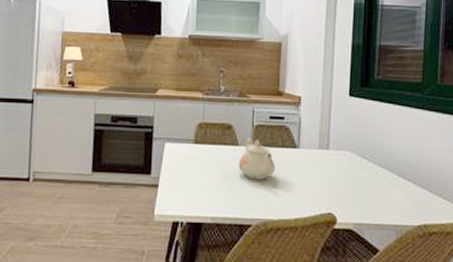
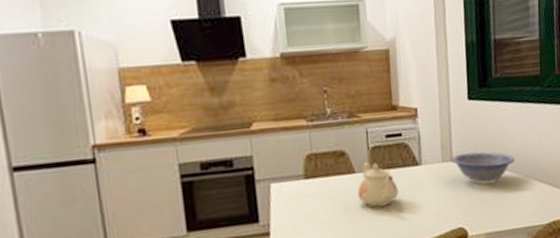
decorative bowl: none [328,144,390,177] -> present [451,151,515,185]

